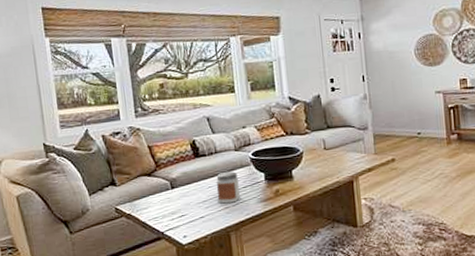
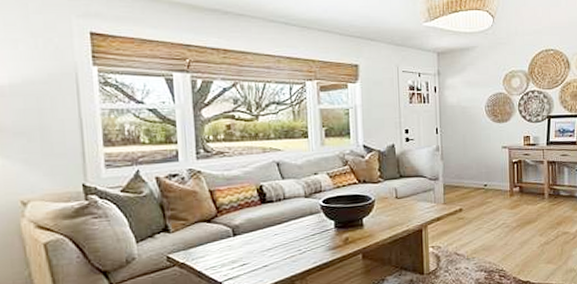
jar: present [216,172,241,204] -> none [282,219,309,252]

